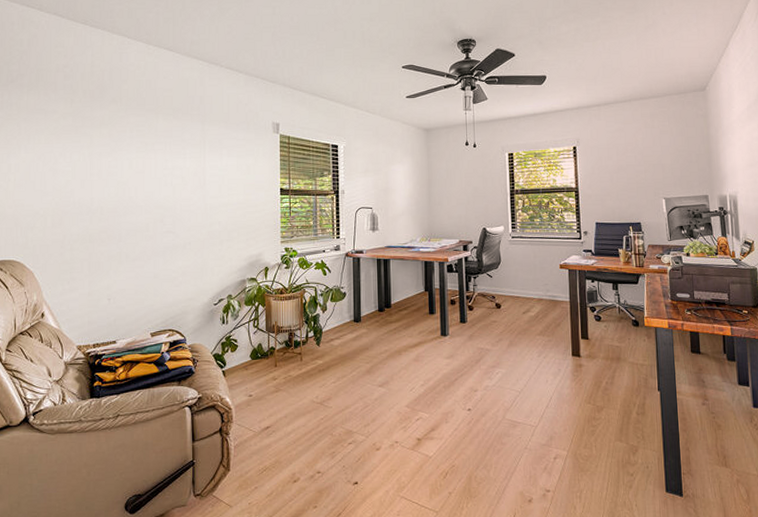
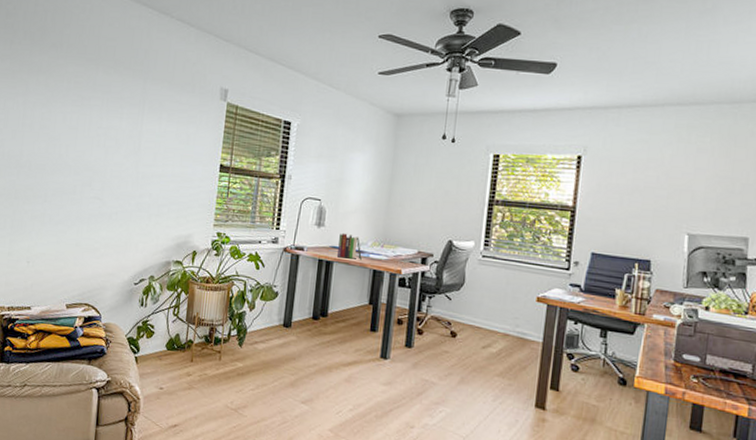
books: none [392,233,413,255] -> present [337,232,362,260]

